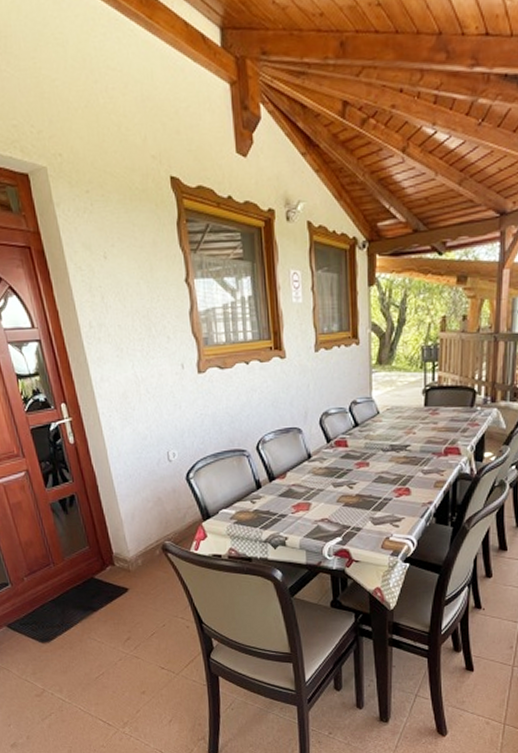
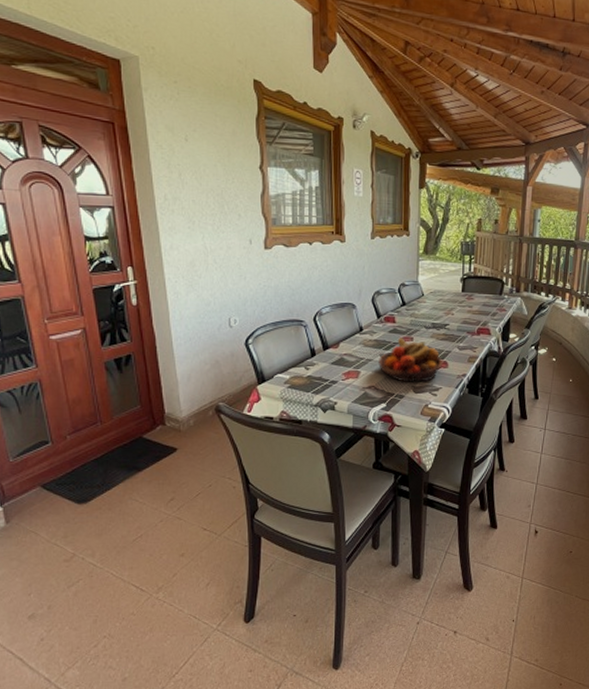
fruit bowl: none [331,463,405,513] -> present [378,337,443,382]

